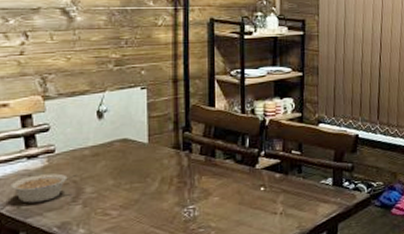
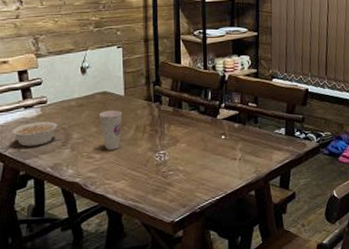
cup: none [118,160,146,206] -> present [99,110,123,150]

